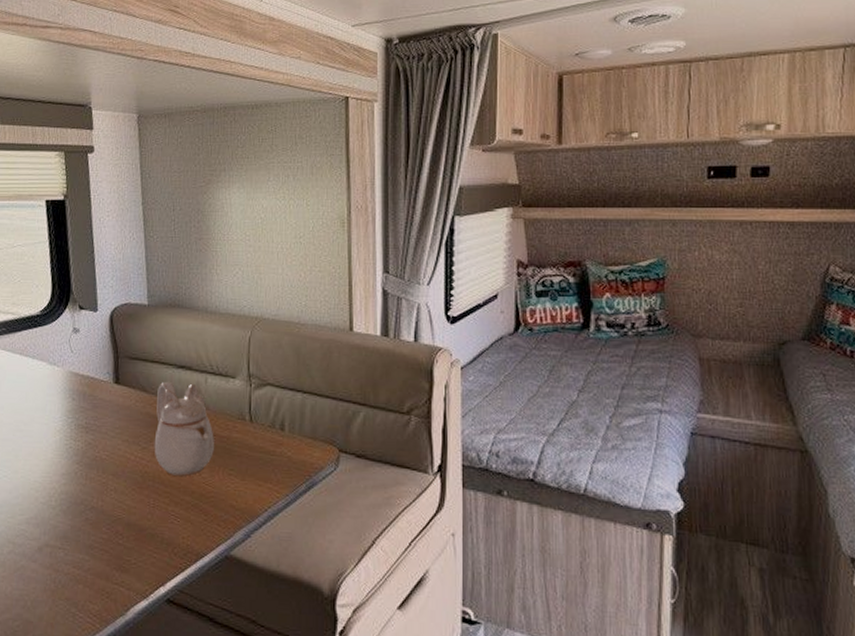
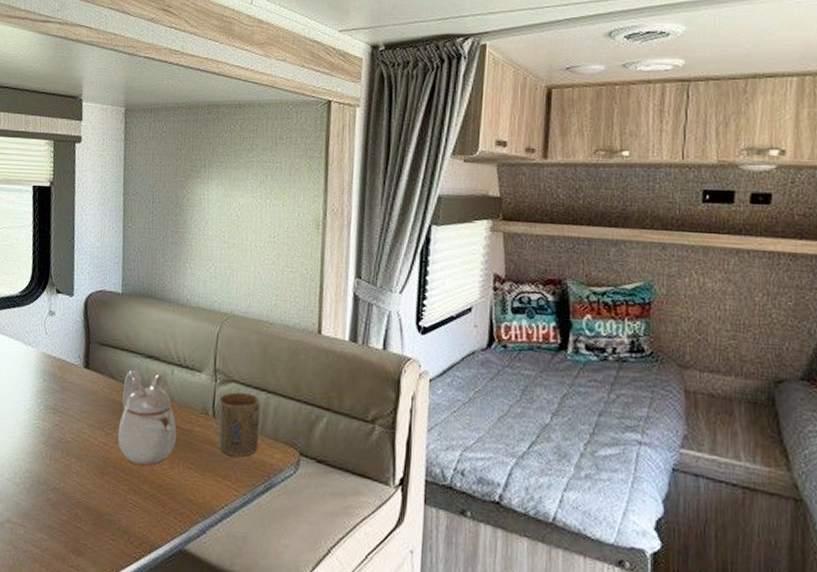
cup: none [254,395,298,459] -> present [217,392,261,457]

